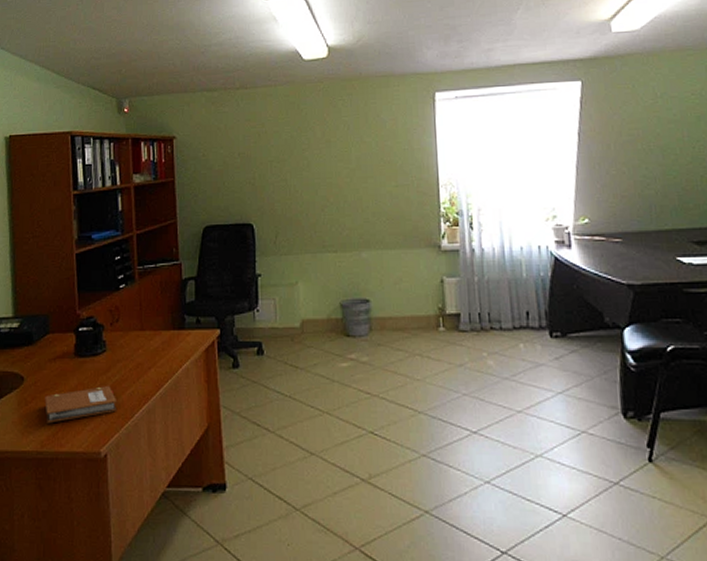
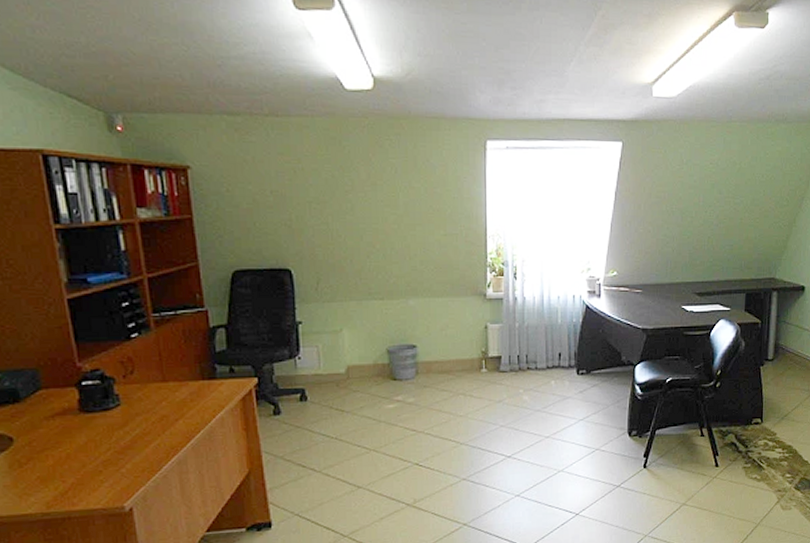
notebook: present [44,386,118,423] -> none [45,441,141,484]

